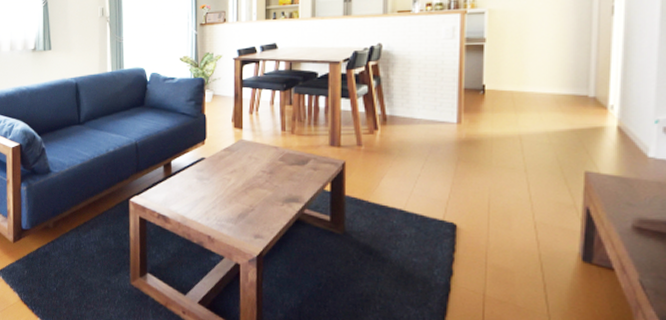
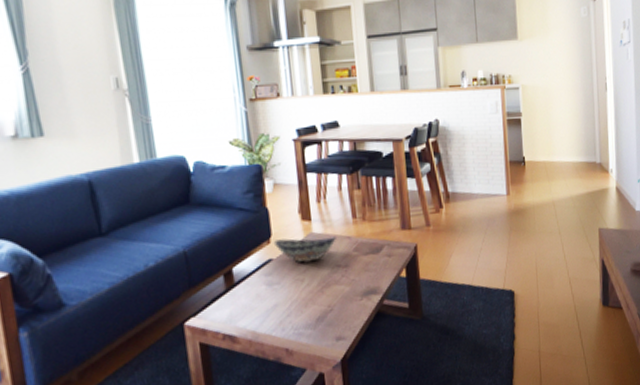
decorative bowl: none [207,142,264,165] -> present [273,236,336,263]

